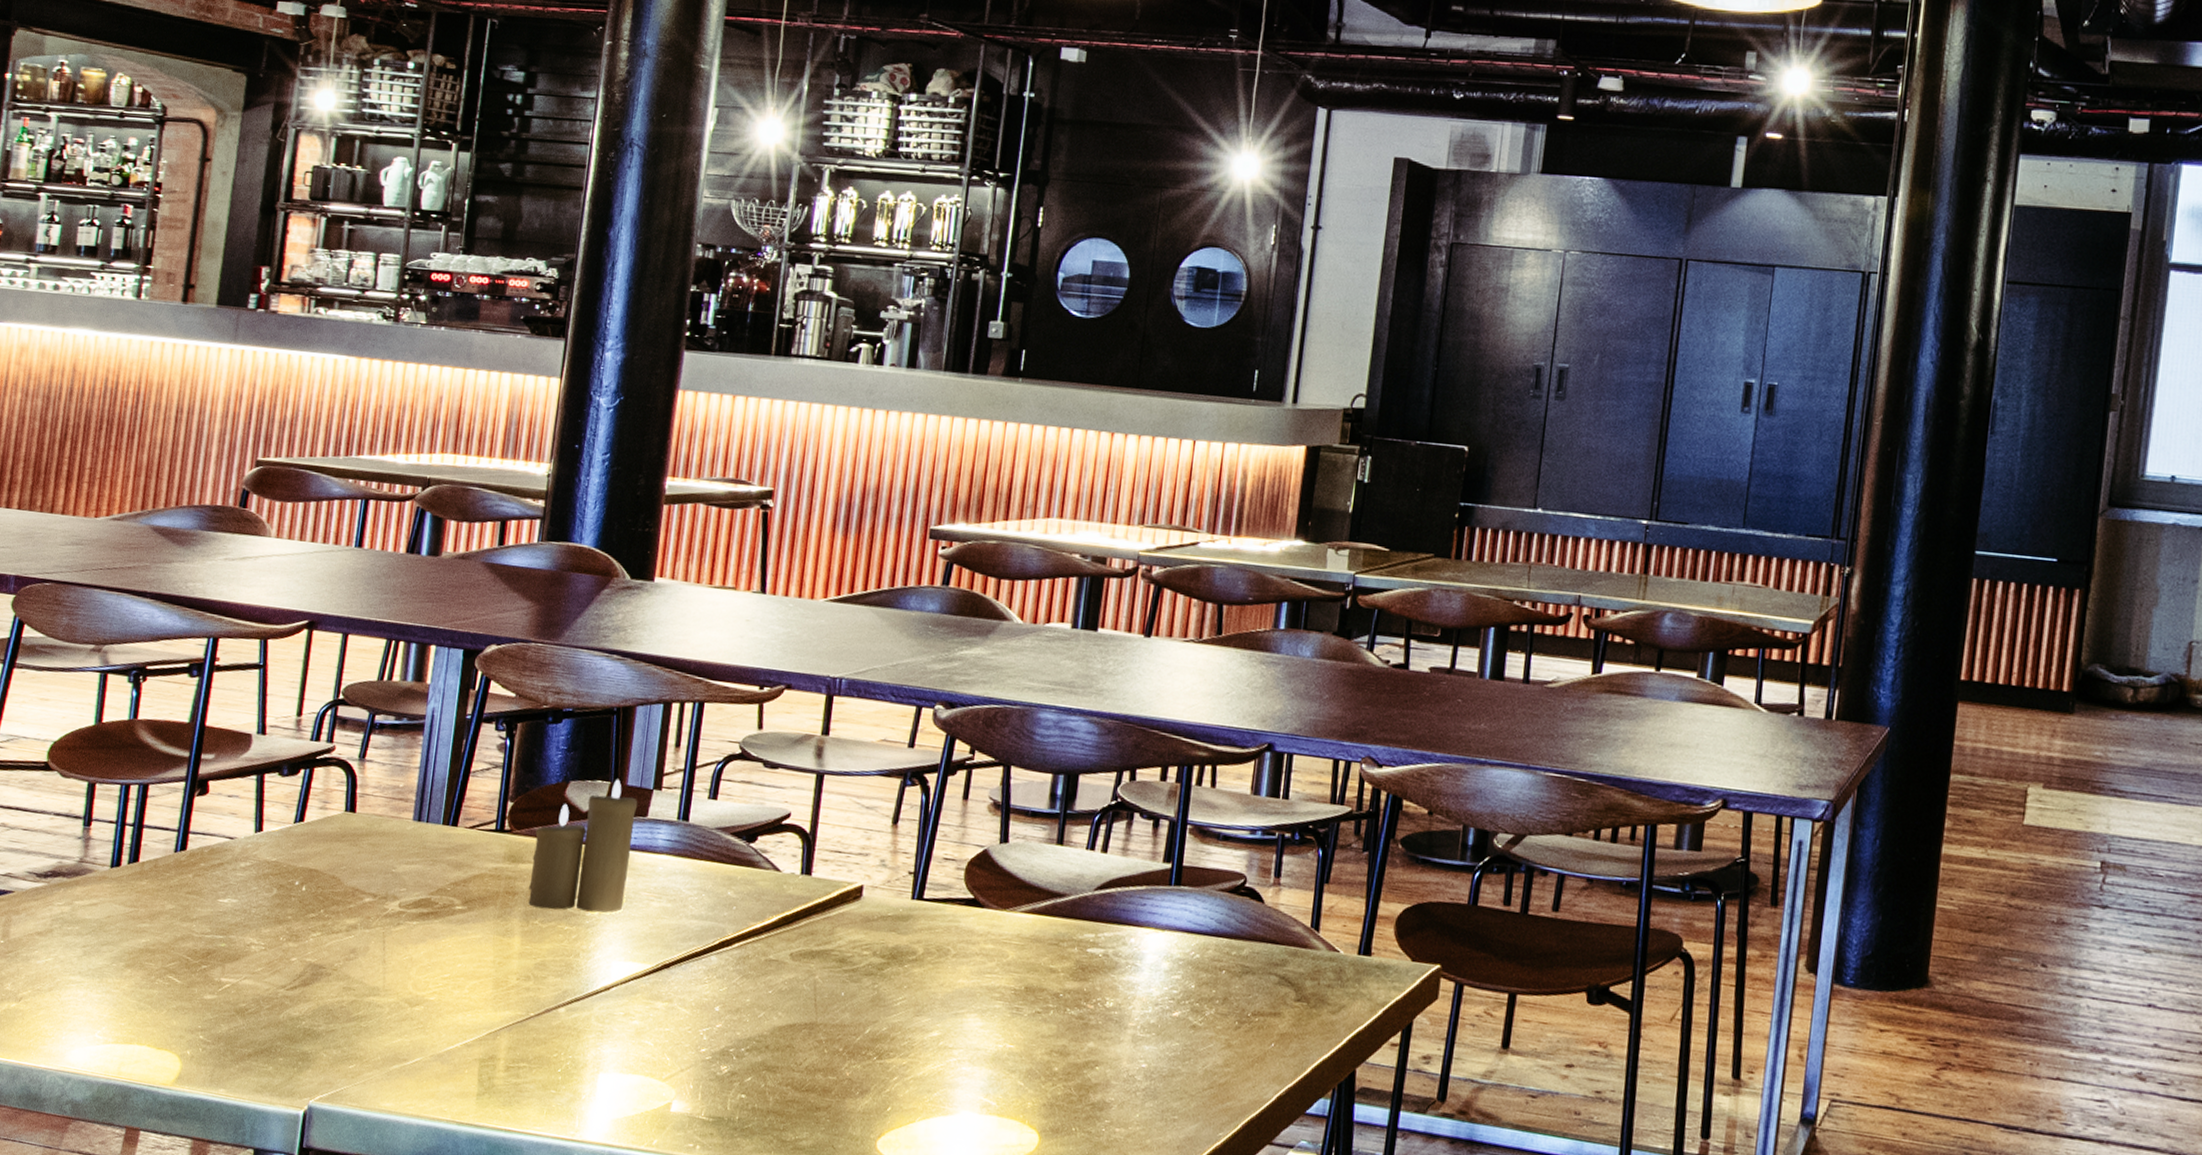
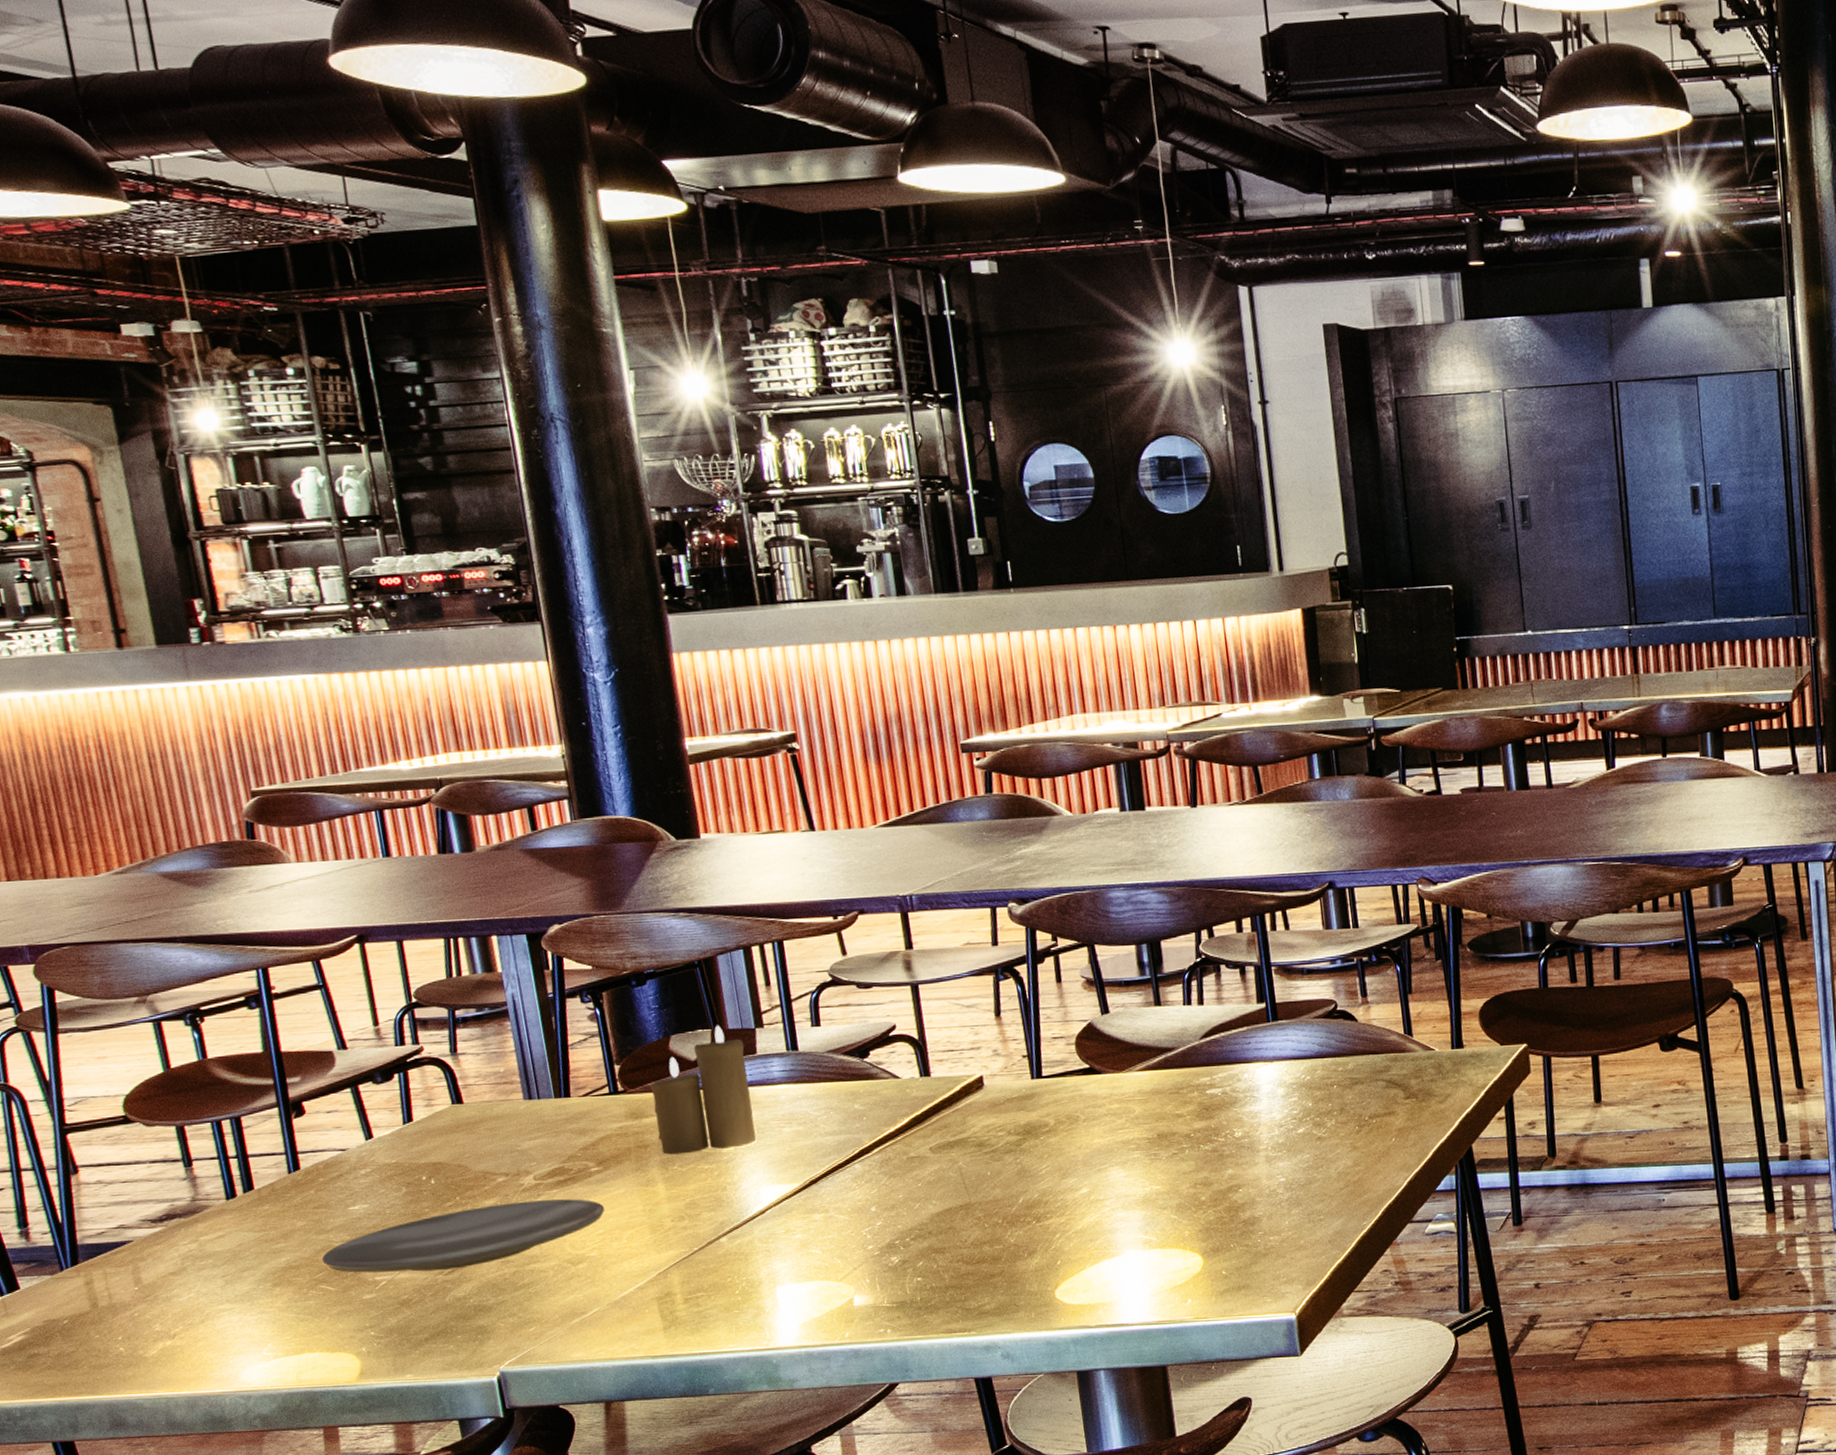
plate: none [177,924,457,986] -> present [321,1199,605,1273]

